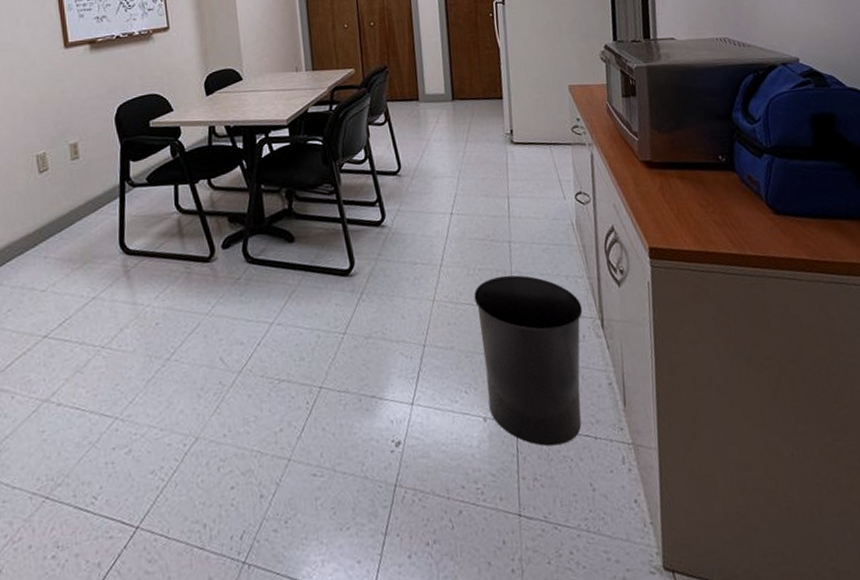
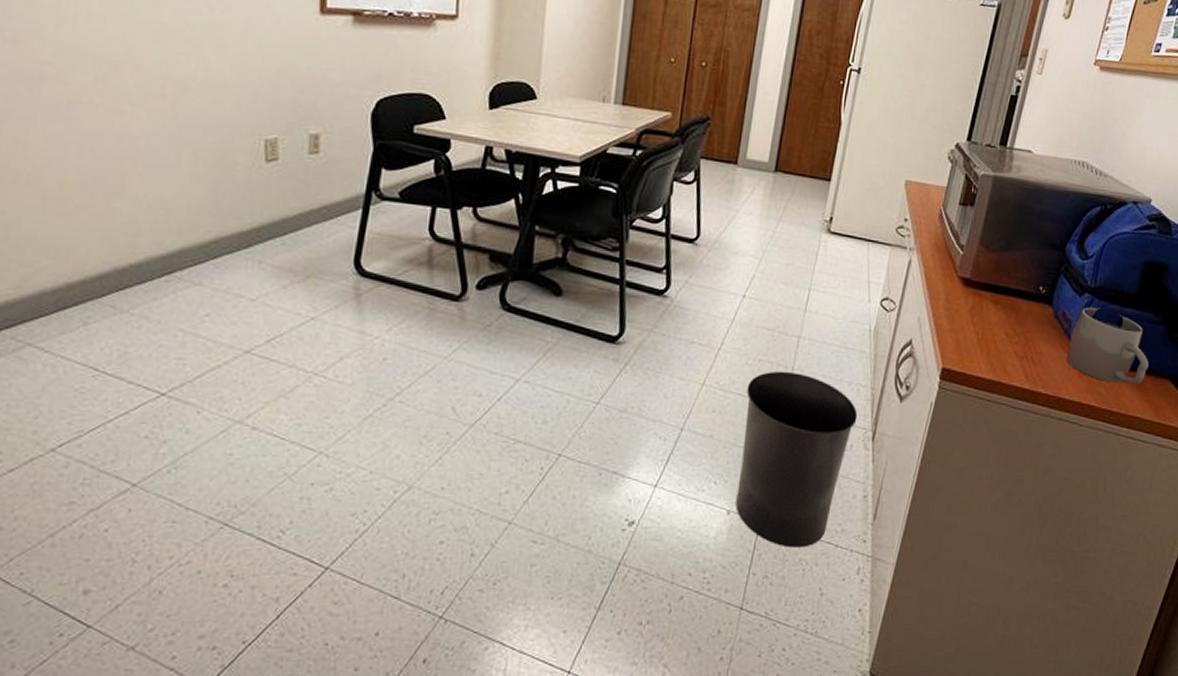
mug: none [762,165,848,235] -> present [1066,307,1149,386]

